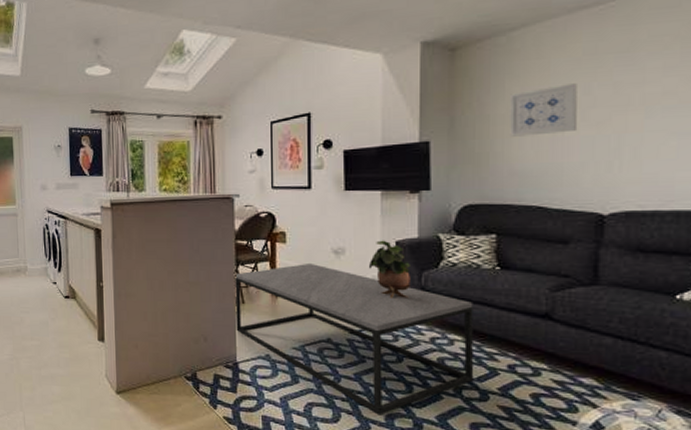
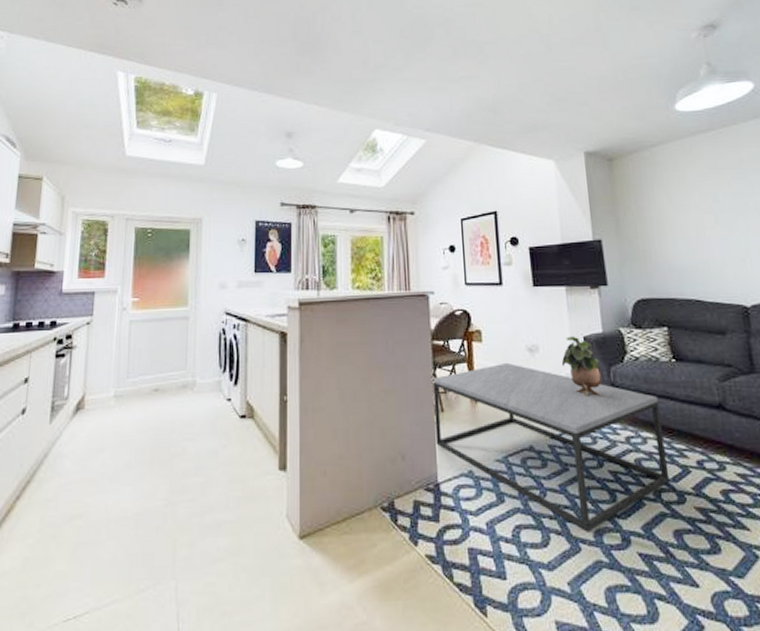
wall art: present [510,83,577,137] -> none [660,192,714,237]

